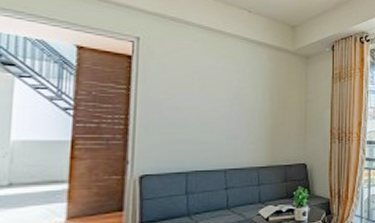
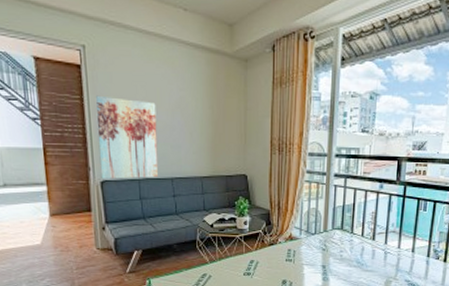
wall art: none [140,85,213,173] -> present [95,95,159,179]

